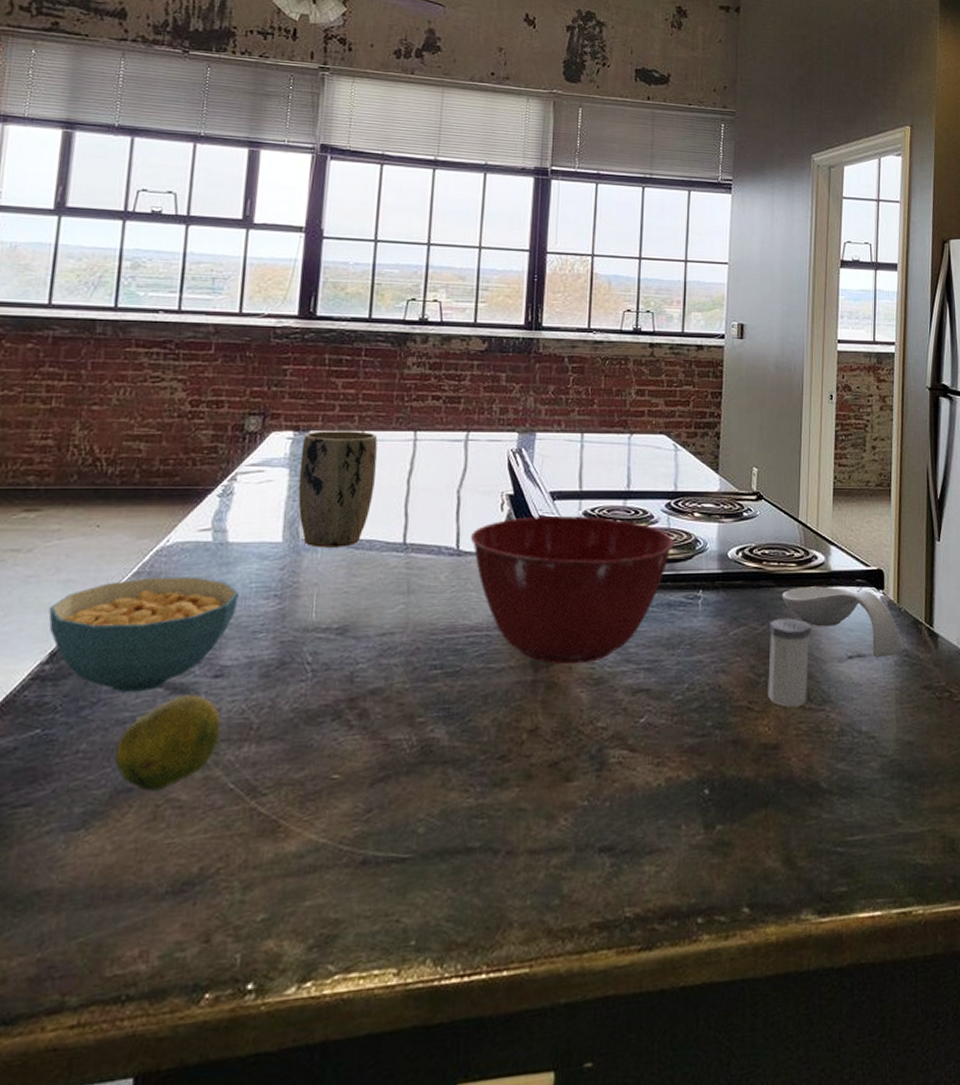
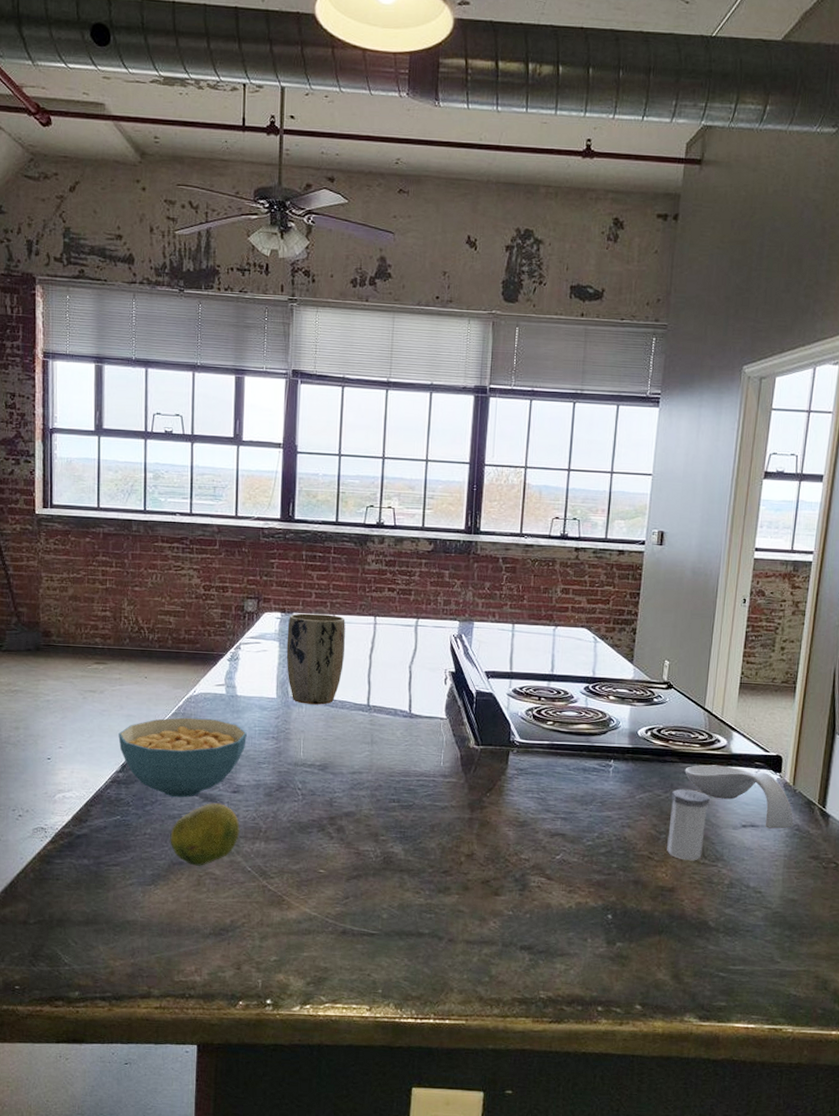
mixing bowl: present [470,516,674,665] -> none [420,690,591,809]

